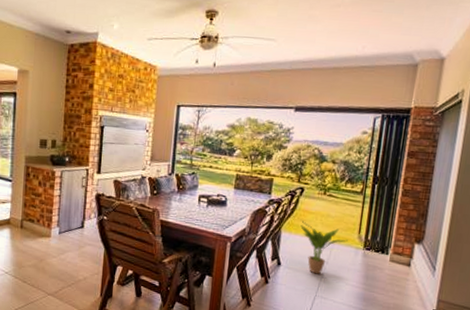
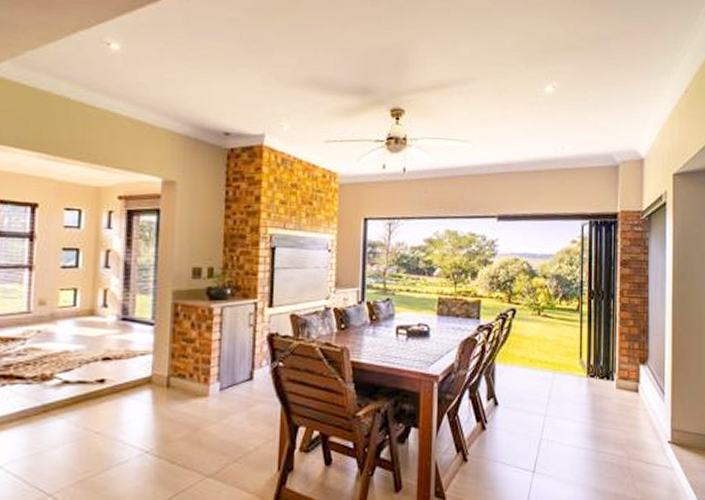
potted plant: present [300,219,348,275] -> none [515,347,569,412]

